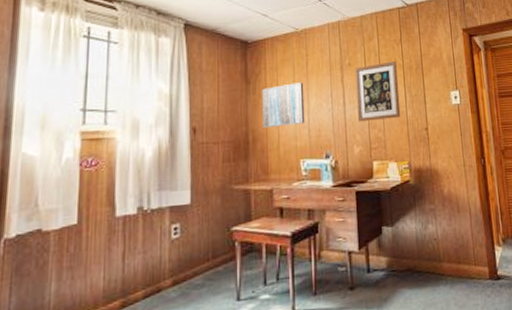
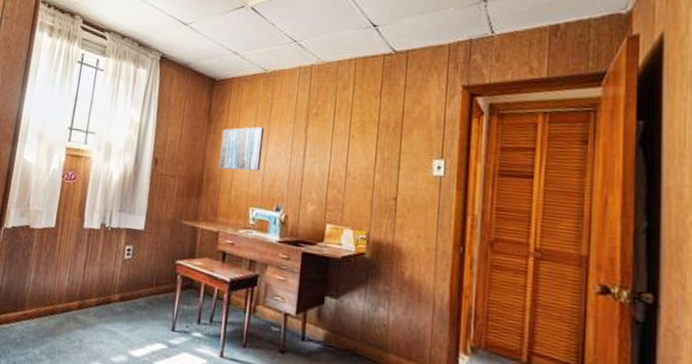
wall art: present [354,61,401,122] -> none [316,115,372,181]

